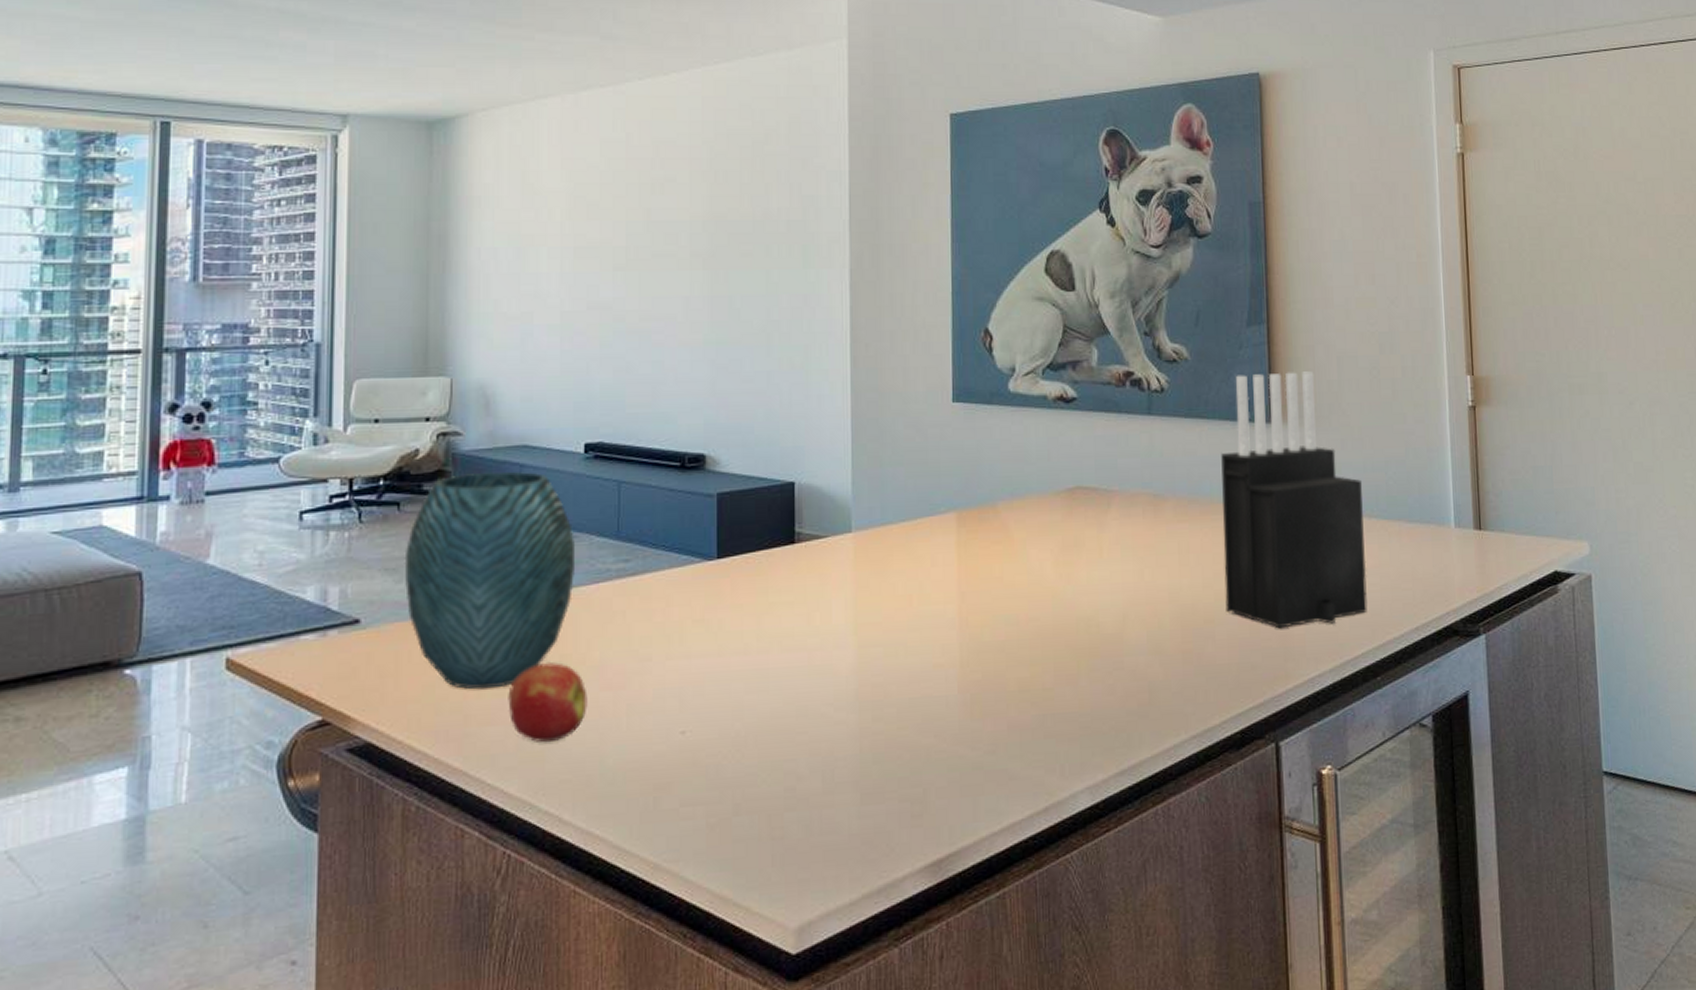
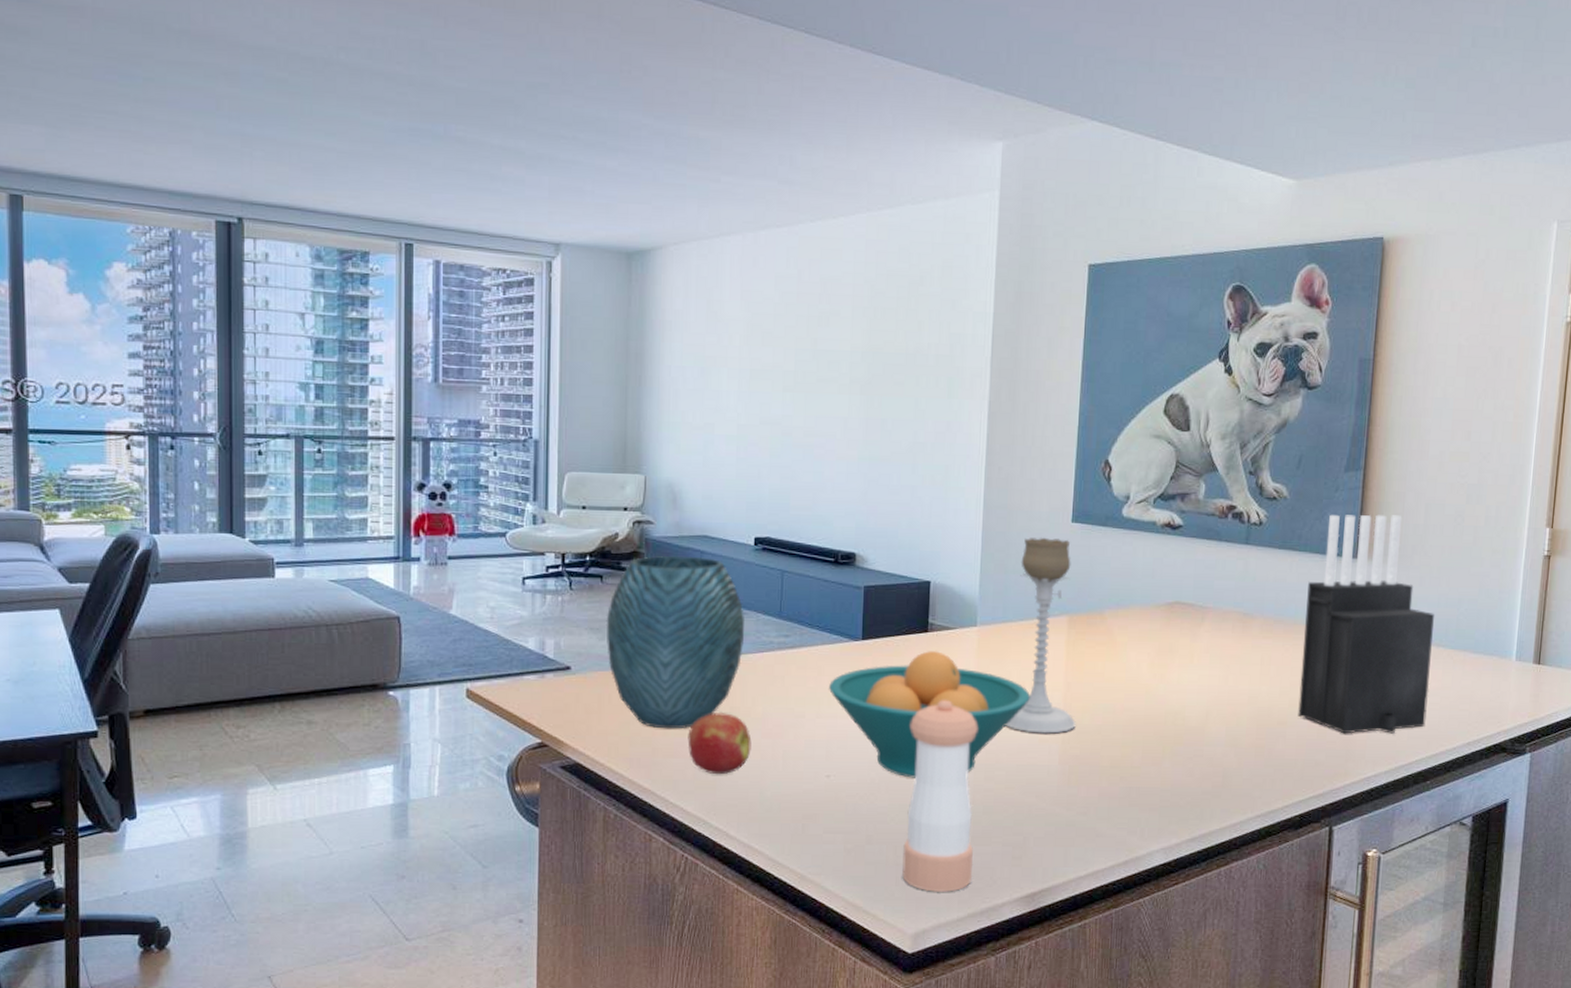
fruit bowl: none [680,566,919,726] -> present [829,651,1030,778]
pepper shaker: none [779,625,866,871] -> present [902,700,978,892]
candle holder: none [894,421,975,657] -> present [1006,537,1076,734]

